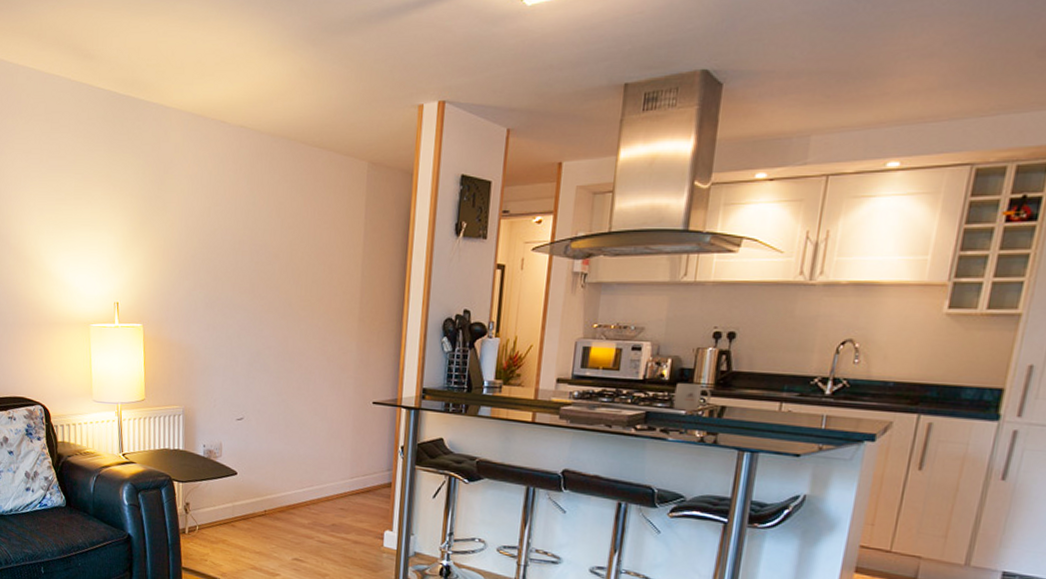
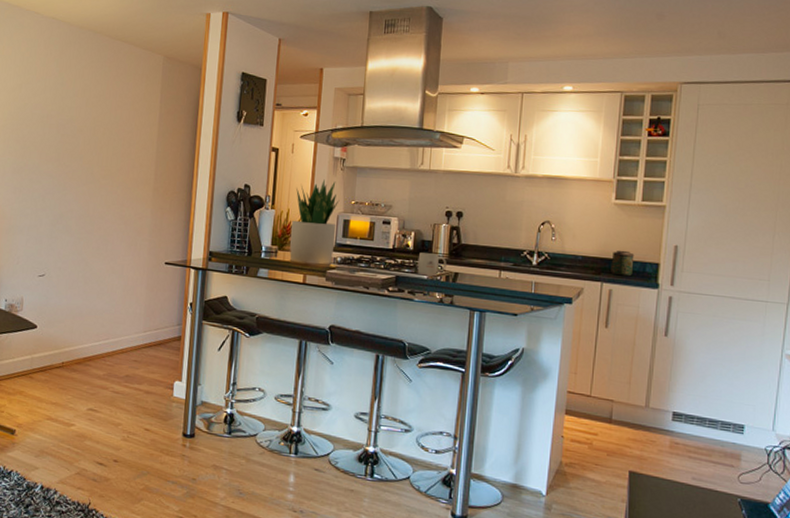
planter: none [516,299,579,405] -> present [289,179,340,268]
canister: none [932,373,969,406] -> present [610,250,635,277]

